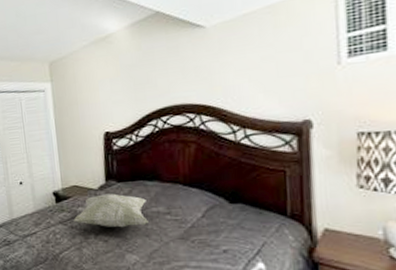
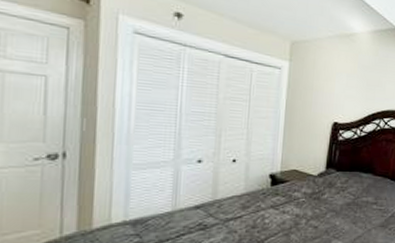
decorative pillow: present [73,193,148,228] -> none [286,181,359,215]

